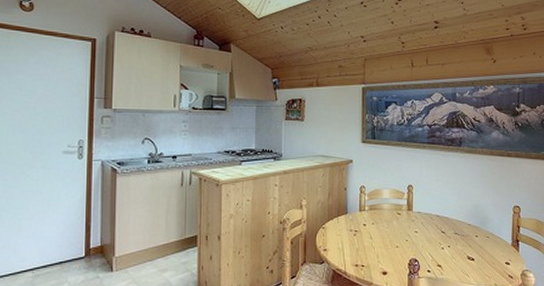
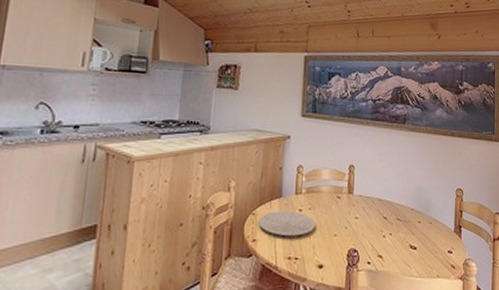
plate: none [328,225,379,247] -> present [258,211,316,237]

